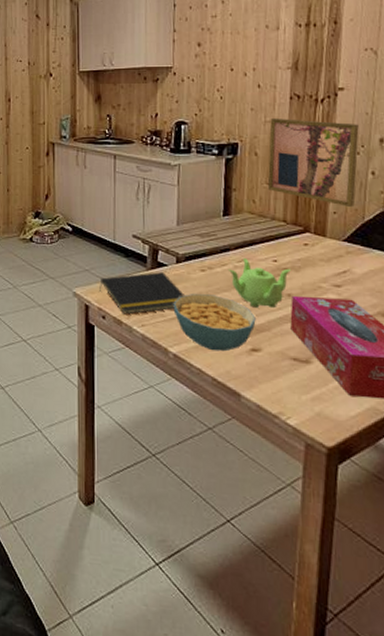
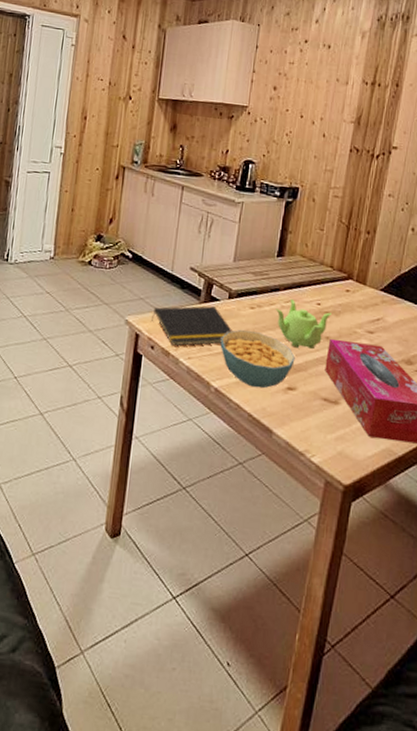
wall art: present [267,119,359,207] -> none [320,168,406,259]

